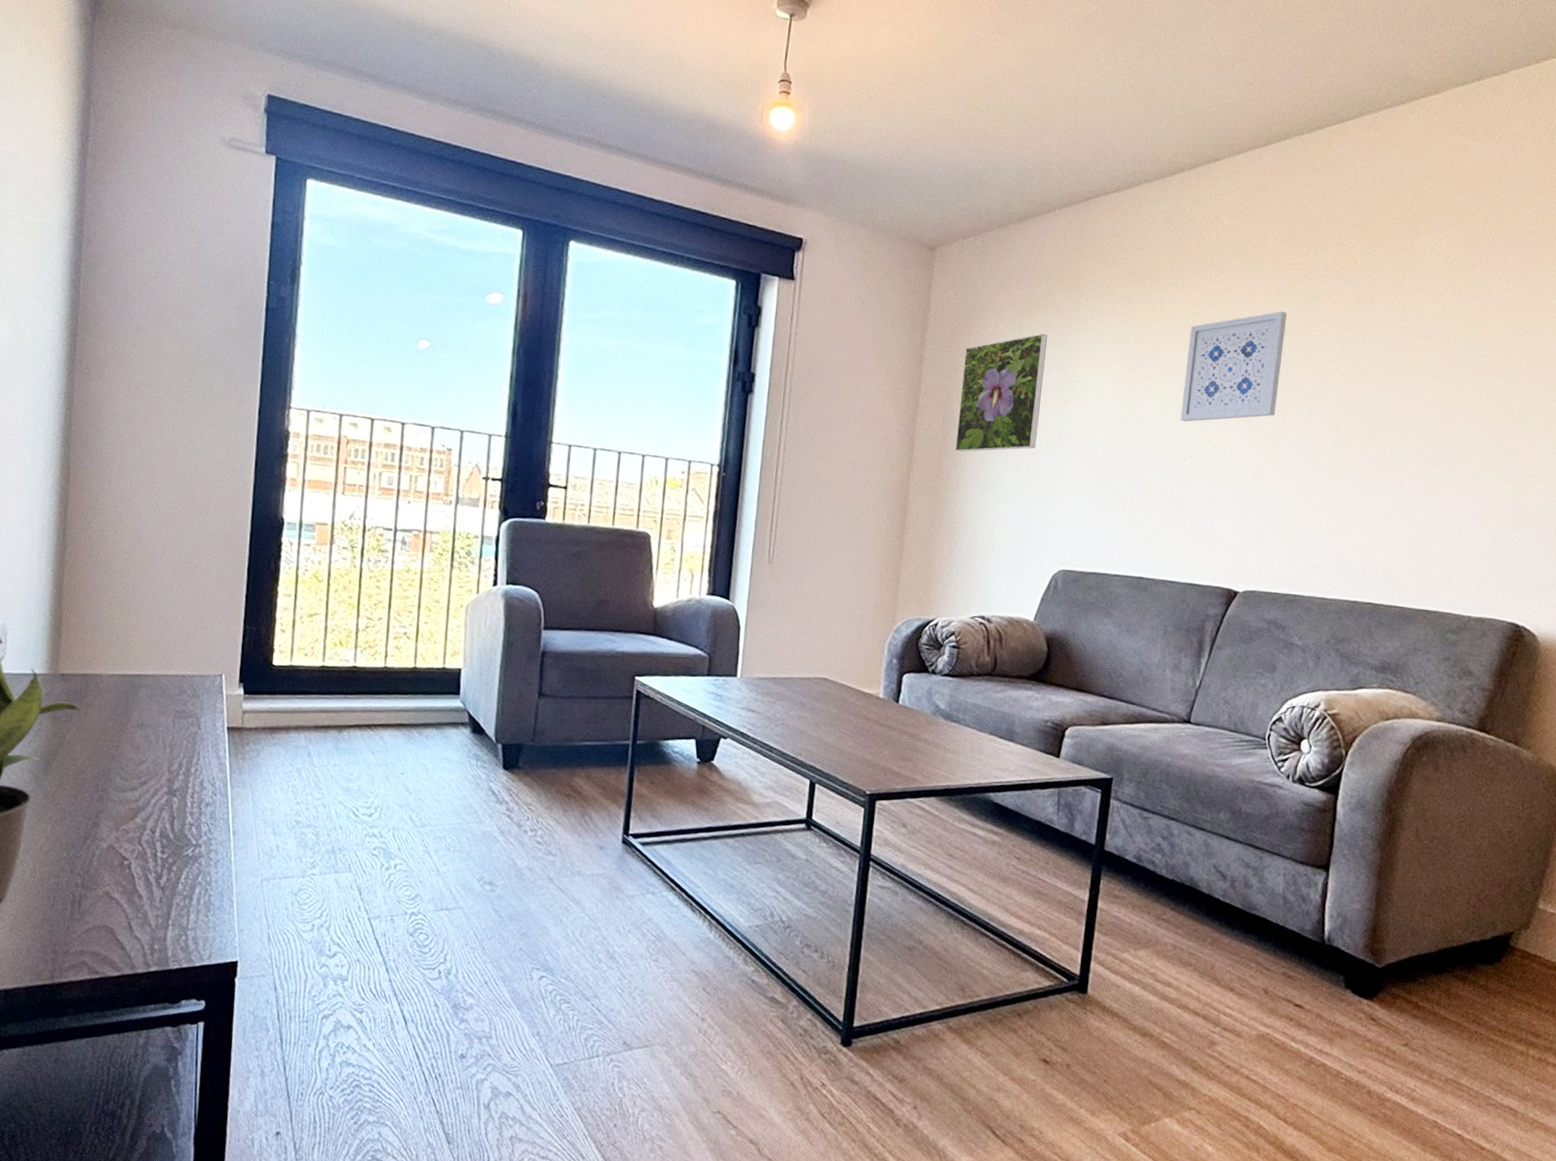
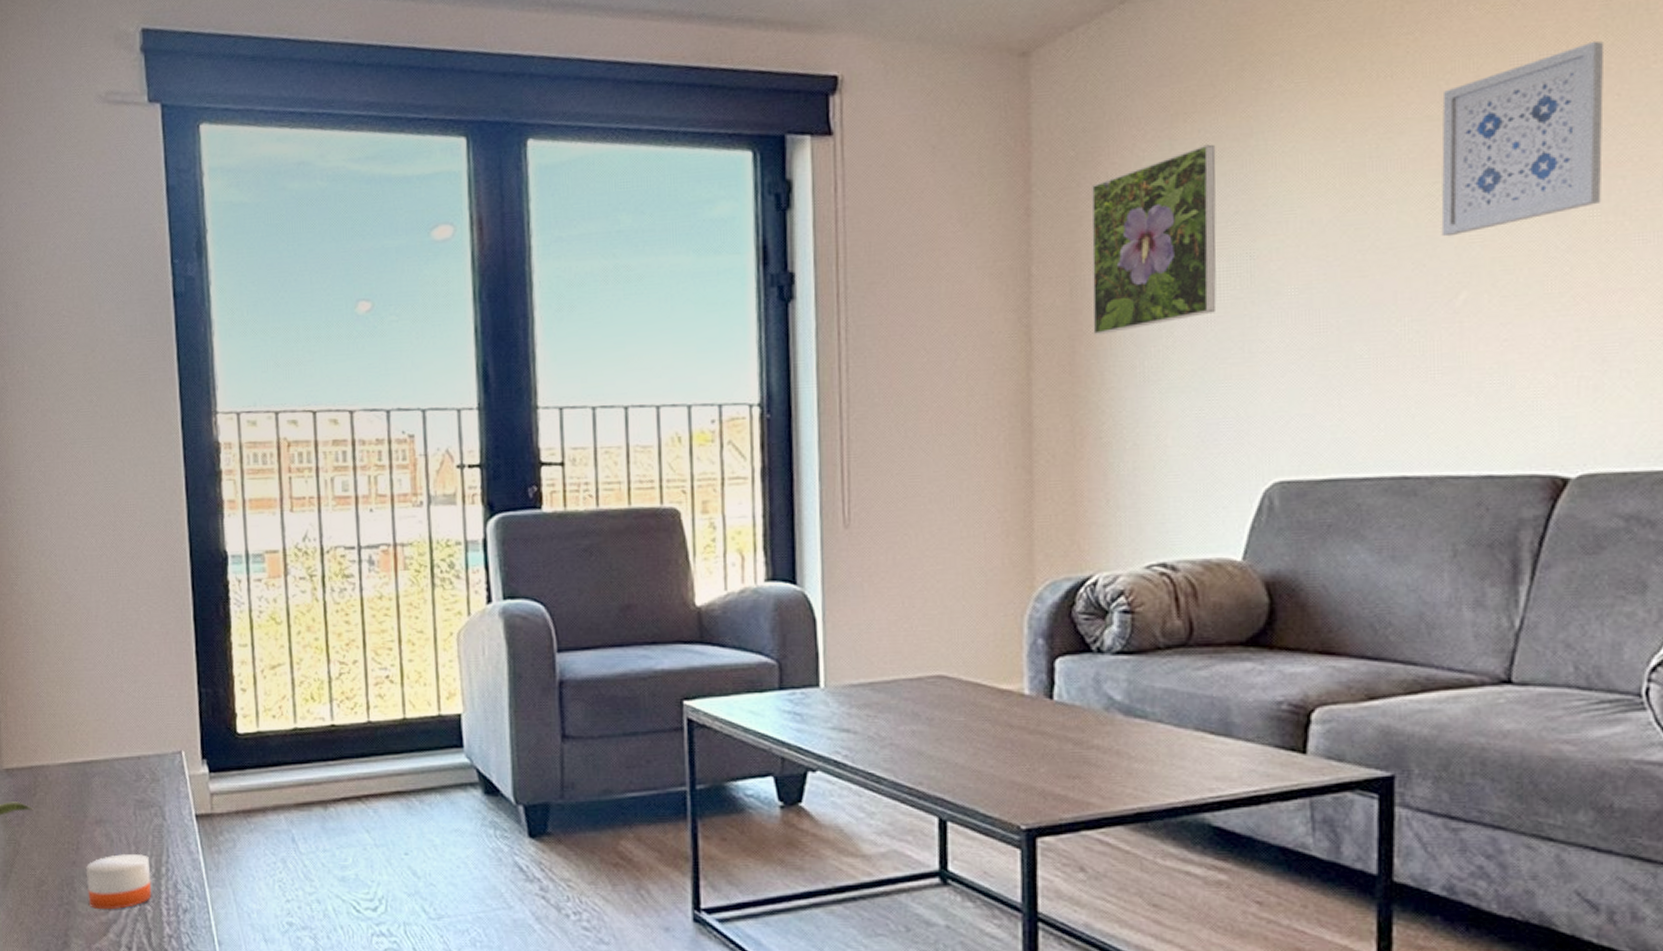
candle: none [121,753,182,799] -> present [85,854,152,910]

